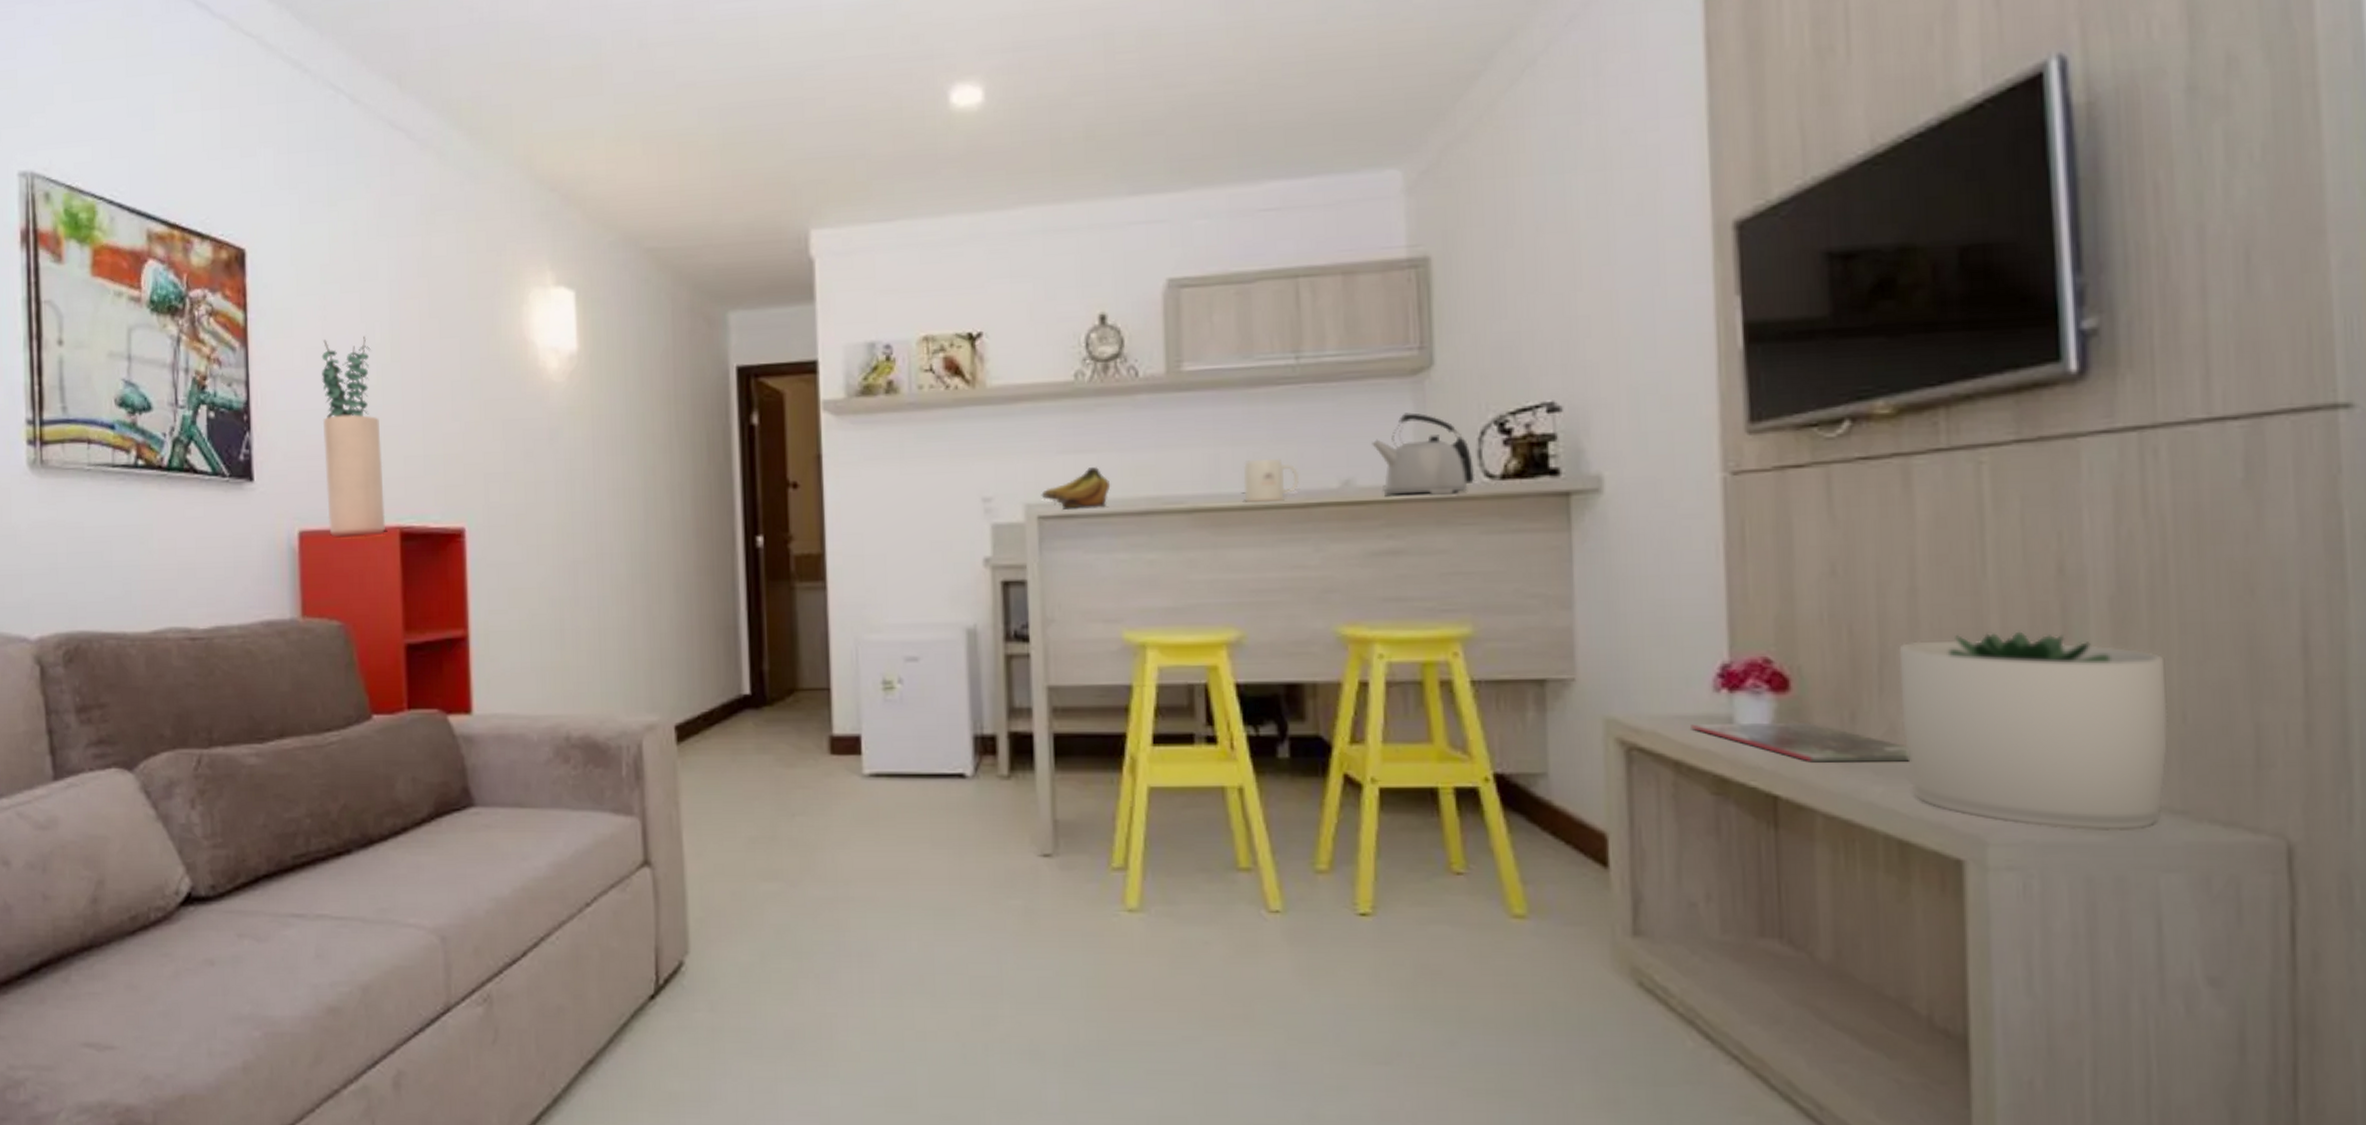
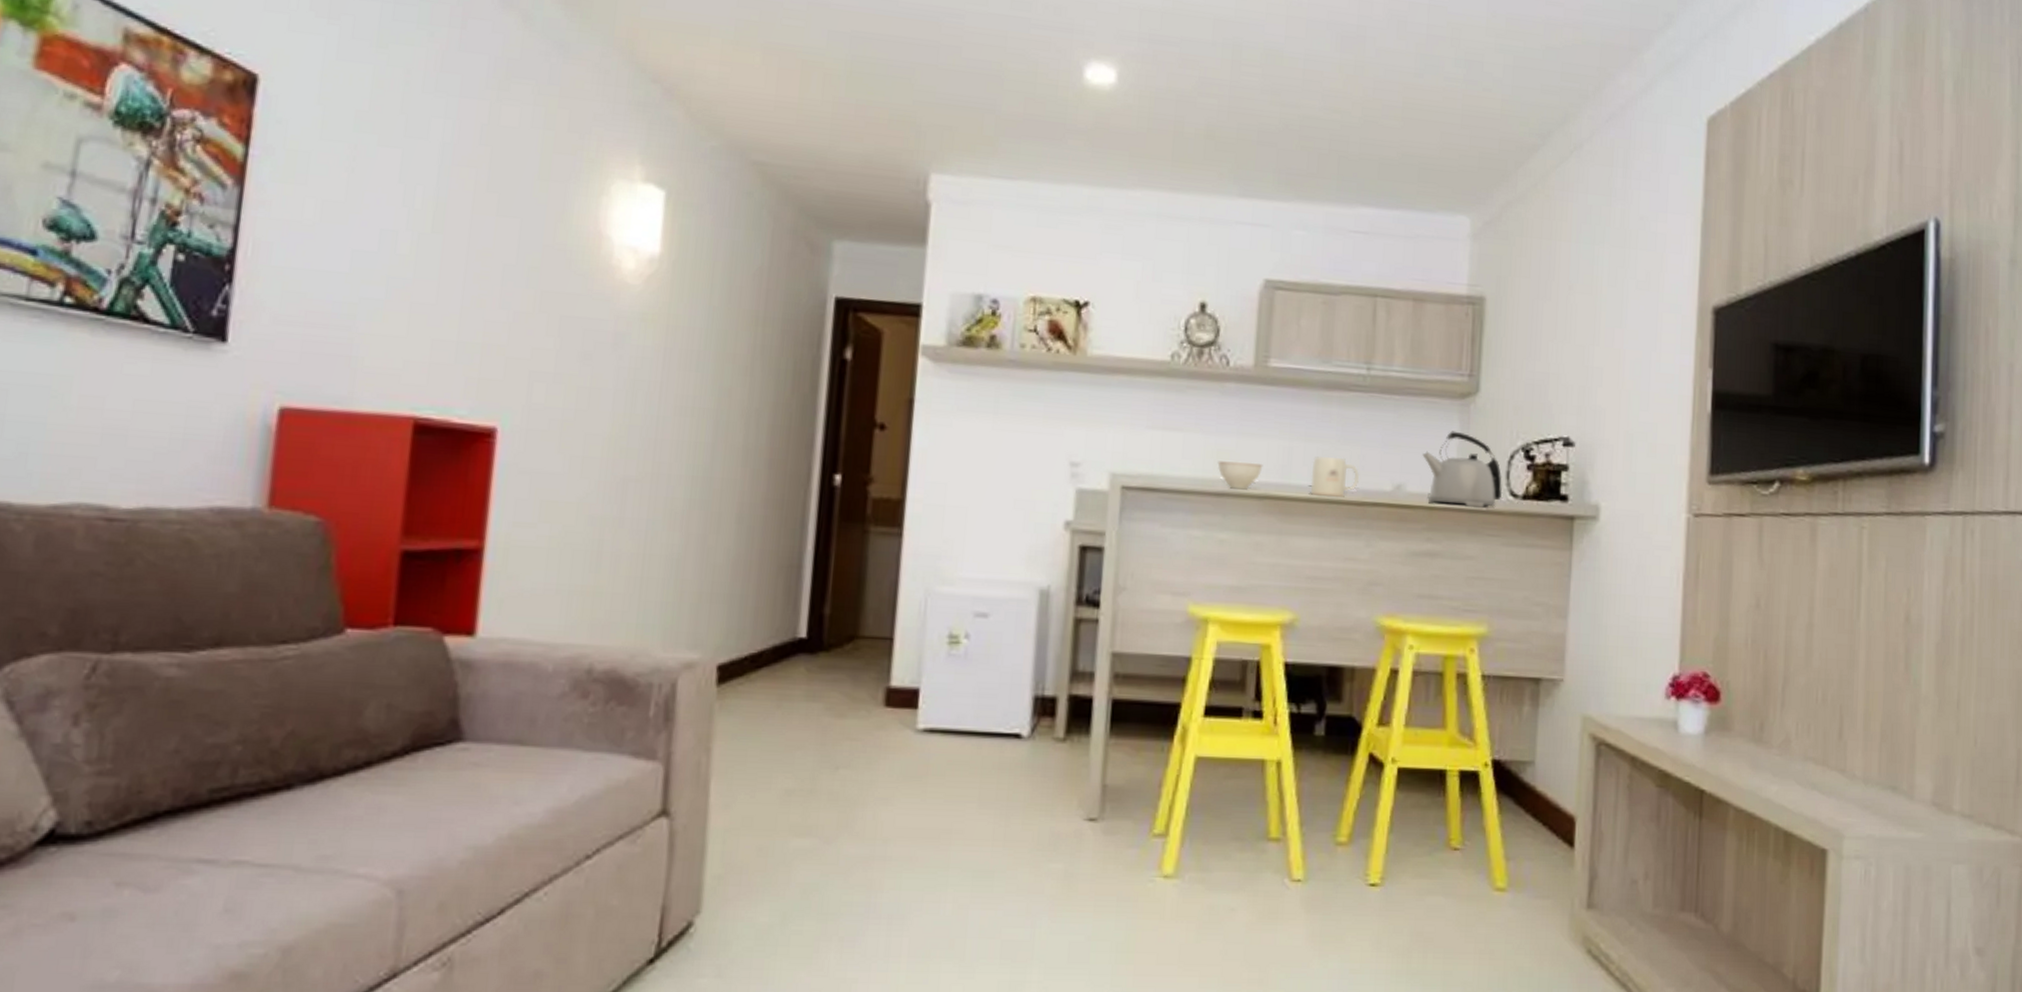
vase: present [321,336,386,539] -> none [320,194,407,425]
fruit: present [1041,467,1111,511] -> none [1127,445,1193,485]
bowl: none [1137,475,1188,506] -> present [1217,460,1263,490]
magazine: present [1691,723,1911,761] -> none [1646,726,1798,765]
planter: present [1898,631,2168,832] -> none [1794,665,1966,830]

